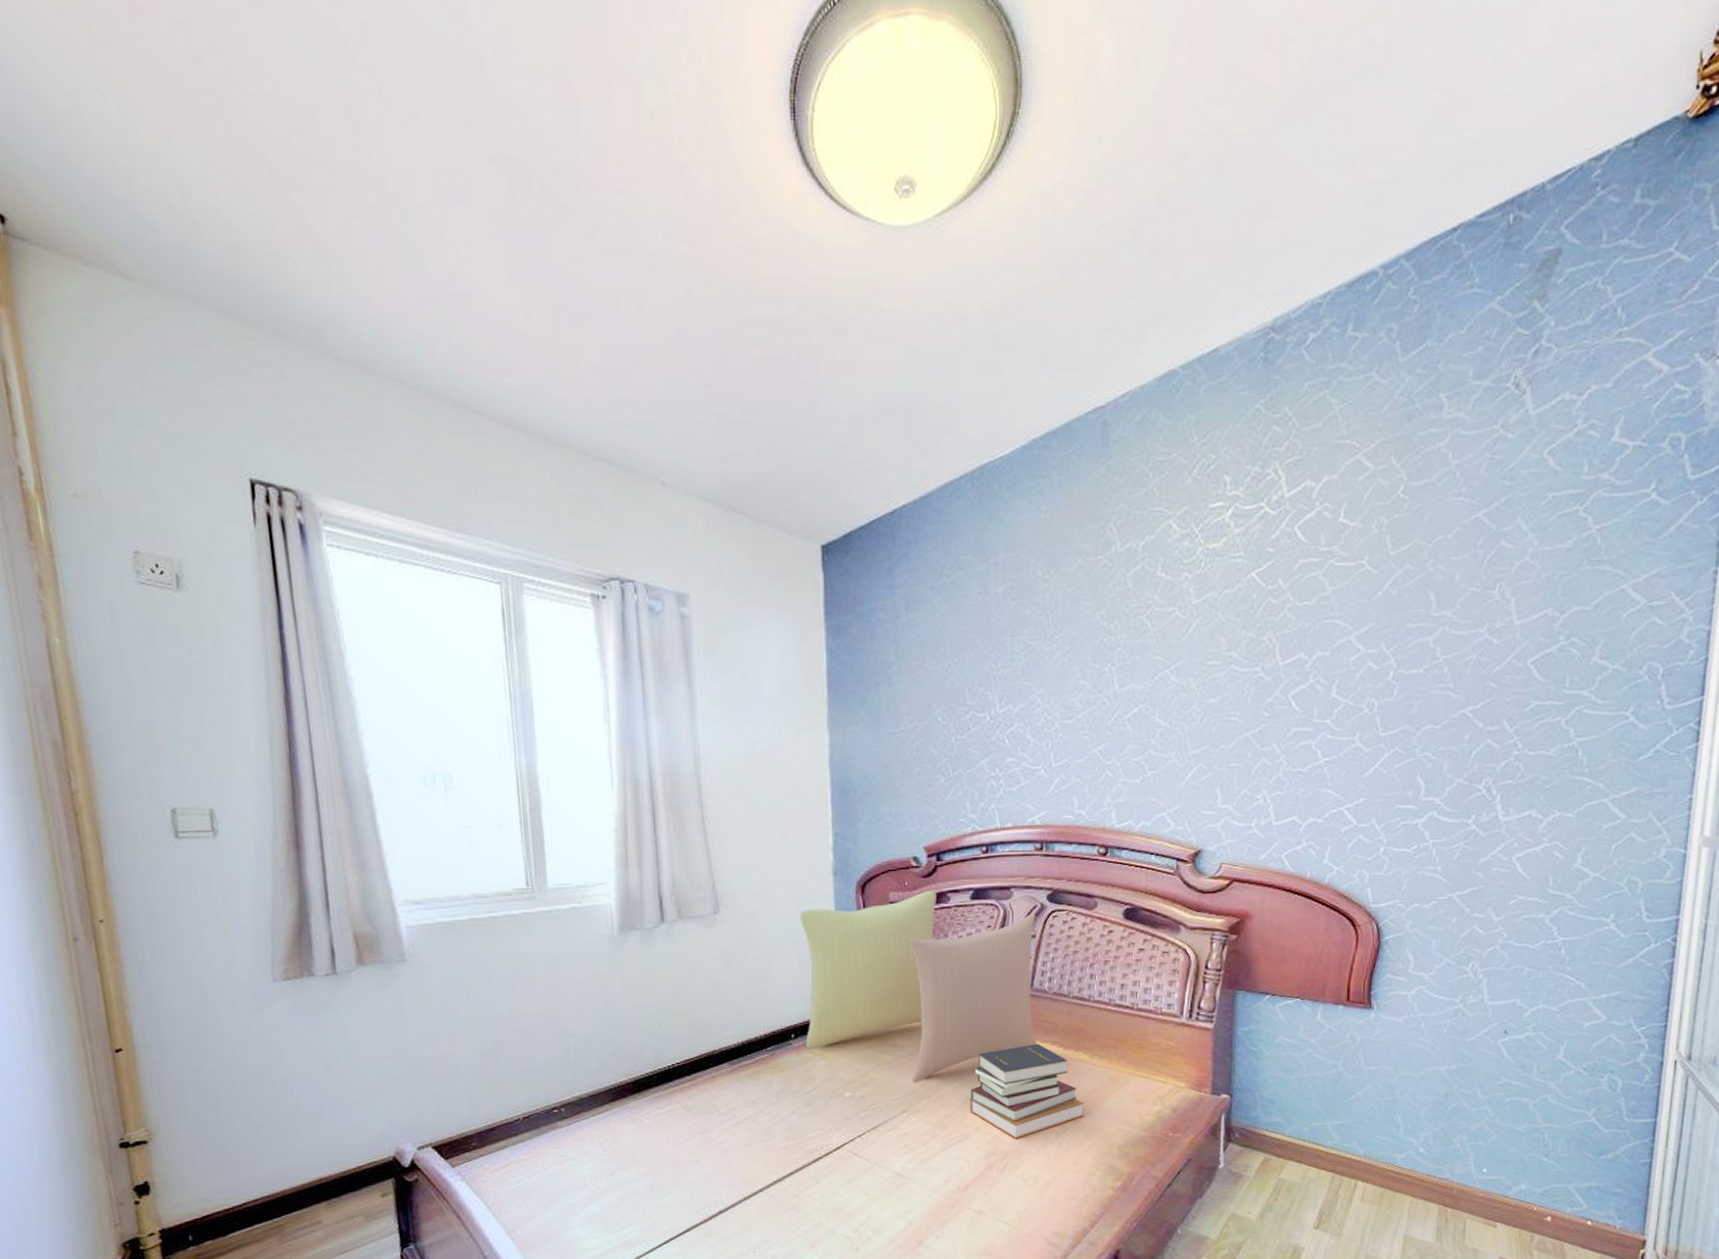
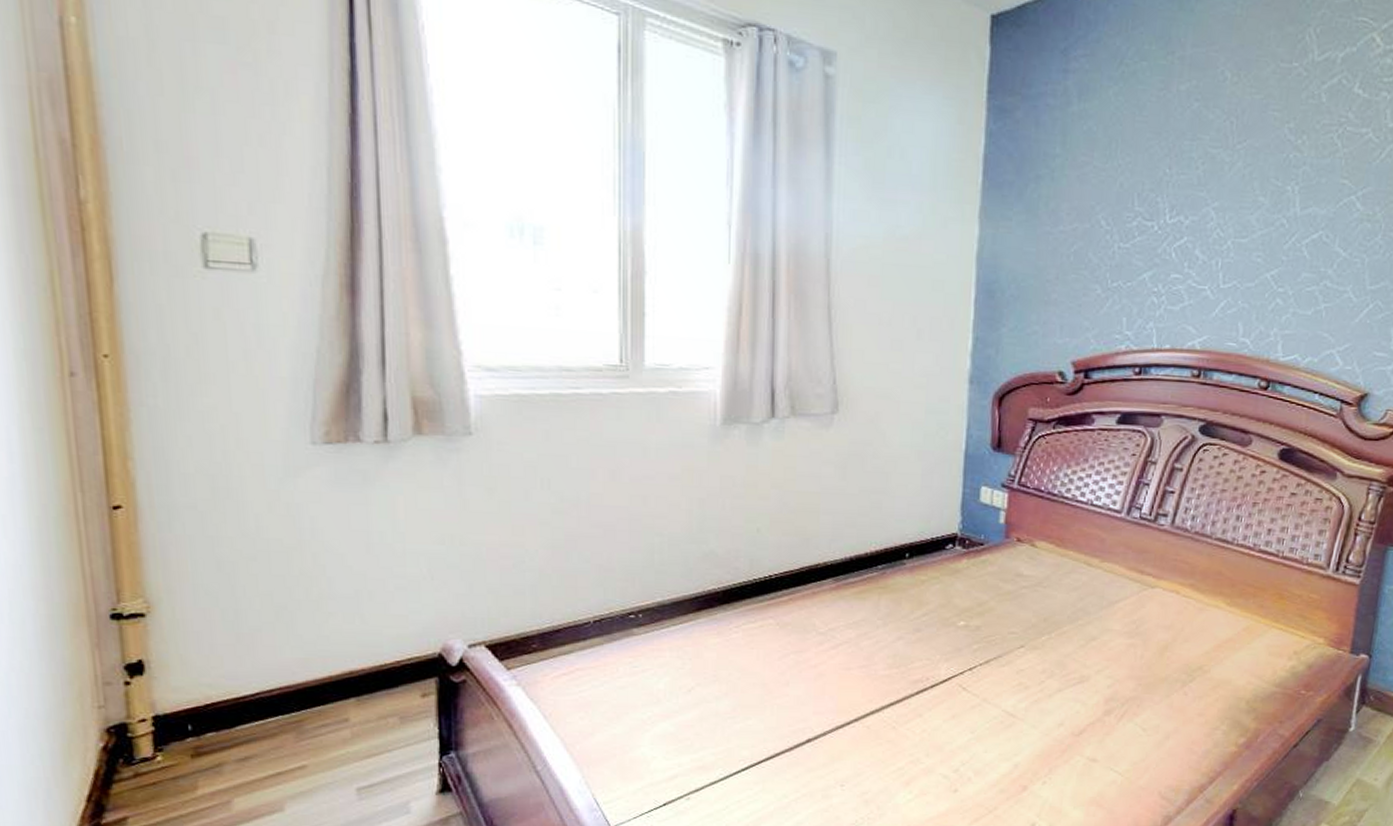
pillow: present [799,890,936,1051] -> none [920,409,1080,573]
pillow: present [909,914,1037,1084] -> none [1034,445,1185,618]
books: present [970,1043,1084,1139] -> none [1093,585,1216,685]

